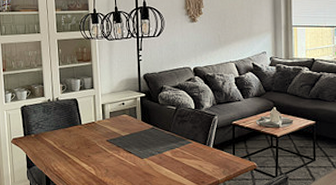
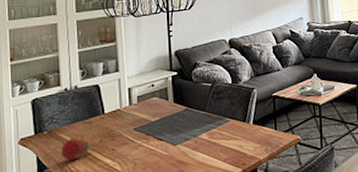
fruit: none [45,142,71,161] -> present [60,137,91,160]

